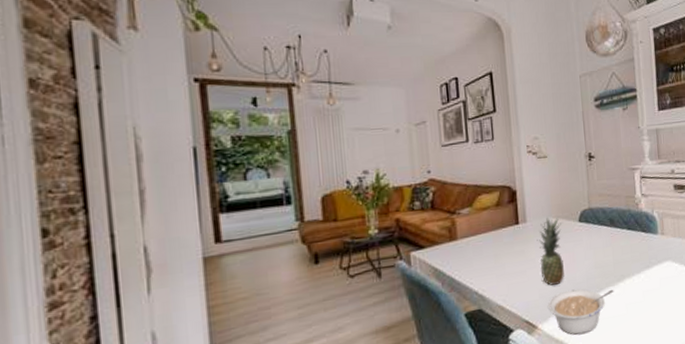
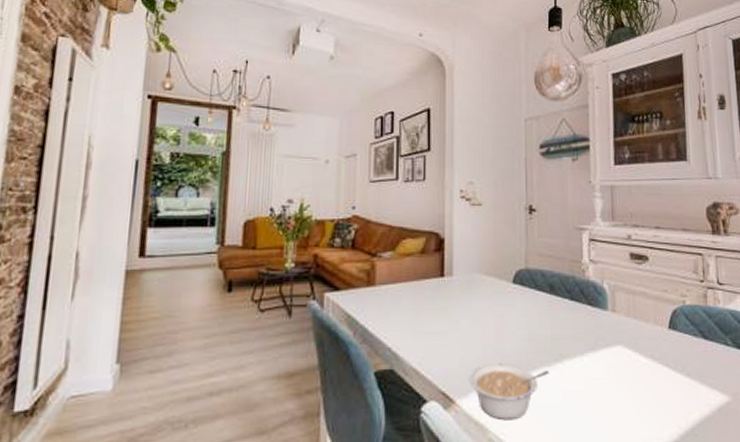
fruit: present [537,216,565,285] -> none [462,274,492,354]

